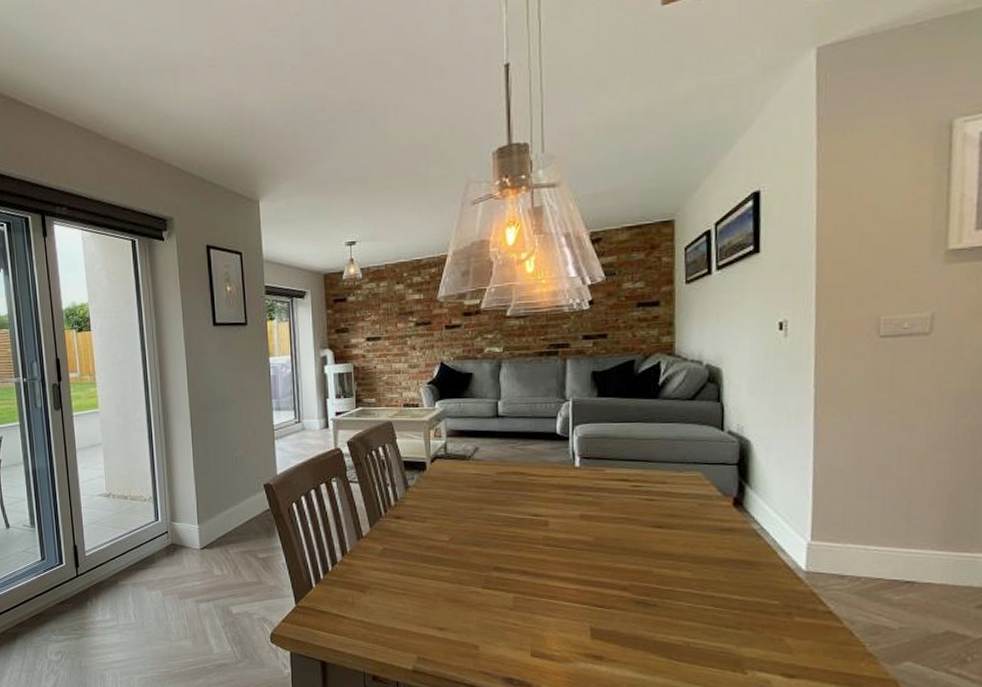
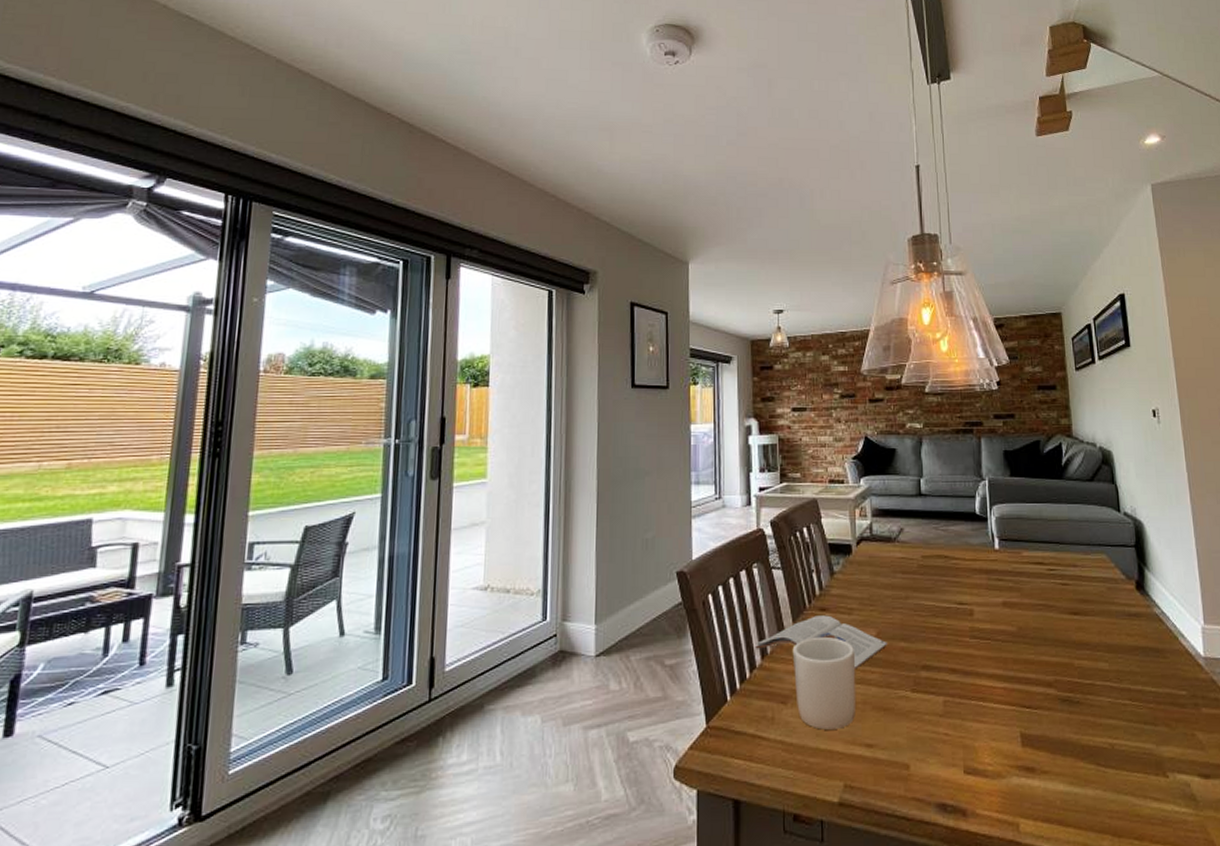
magazine: none [336,522,460,568] -> present [755,615,887,670]
mug: none [370,540,430,614] -> present [792,636,857,730]

